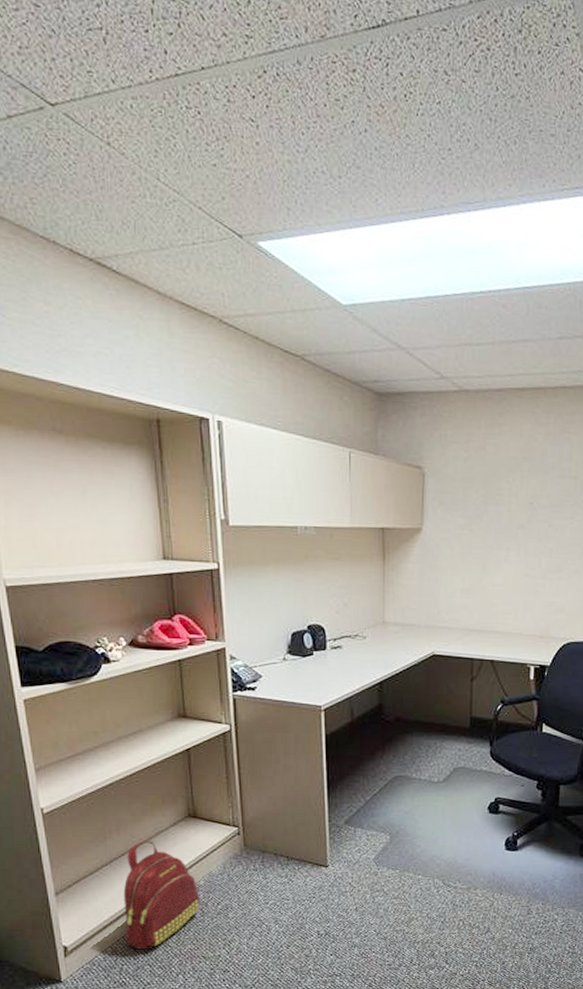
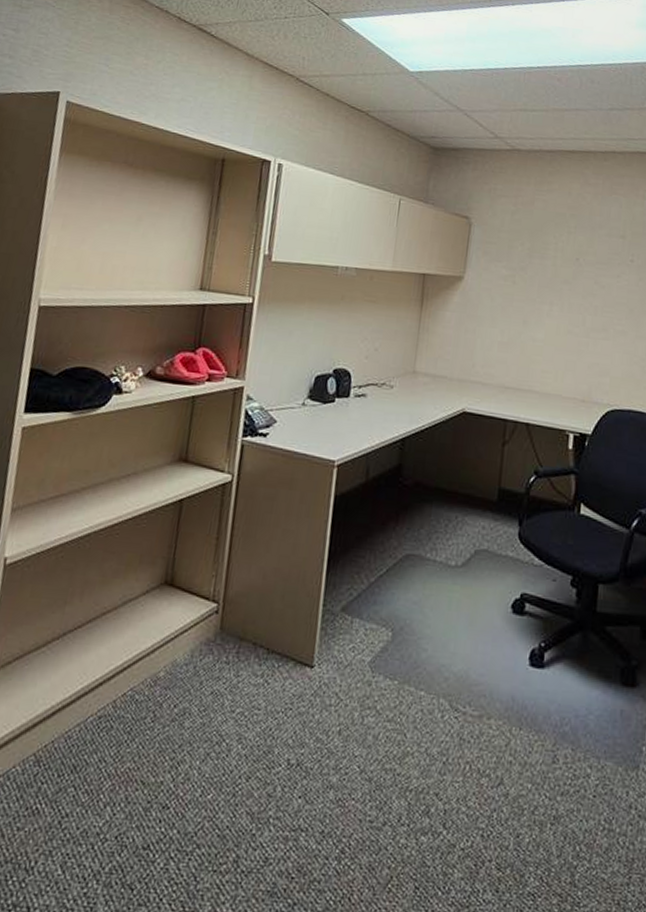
backpack: present [123,841,200,950] -> none [53,611,156,764]

